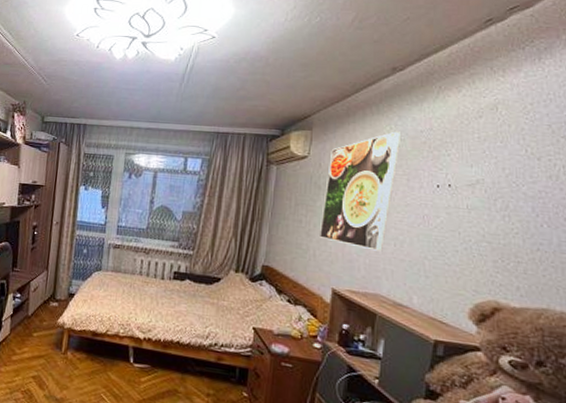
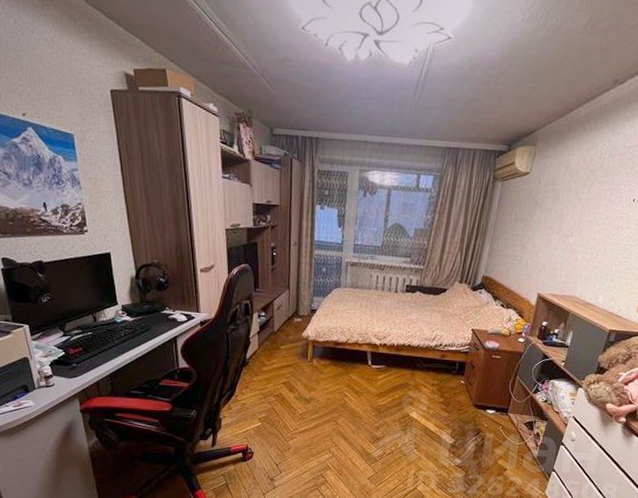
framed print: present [319,131,402,252] -> none [532,147,613,260]

